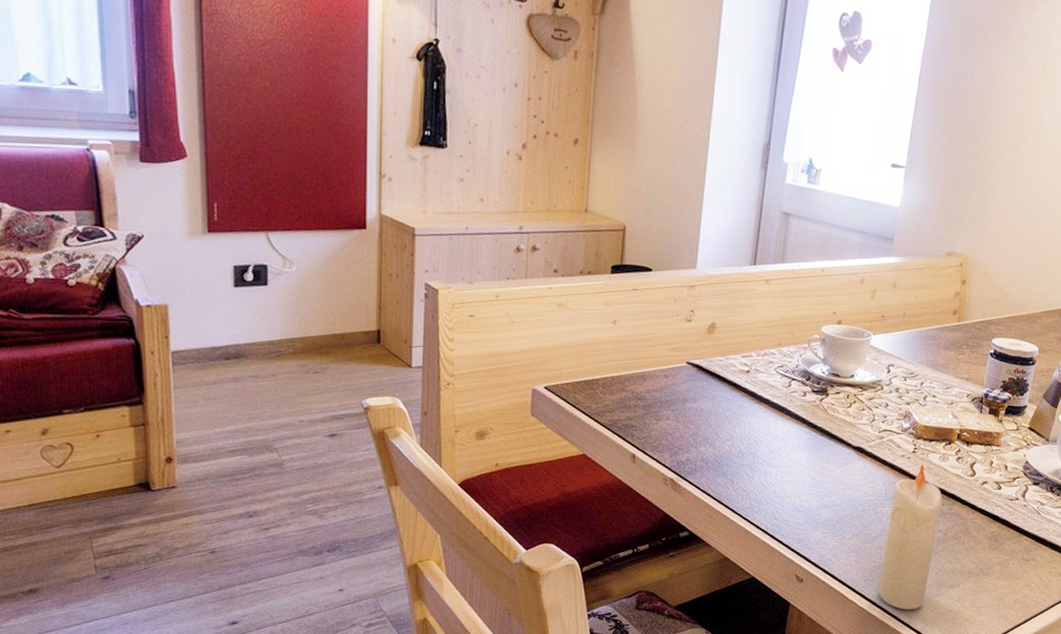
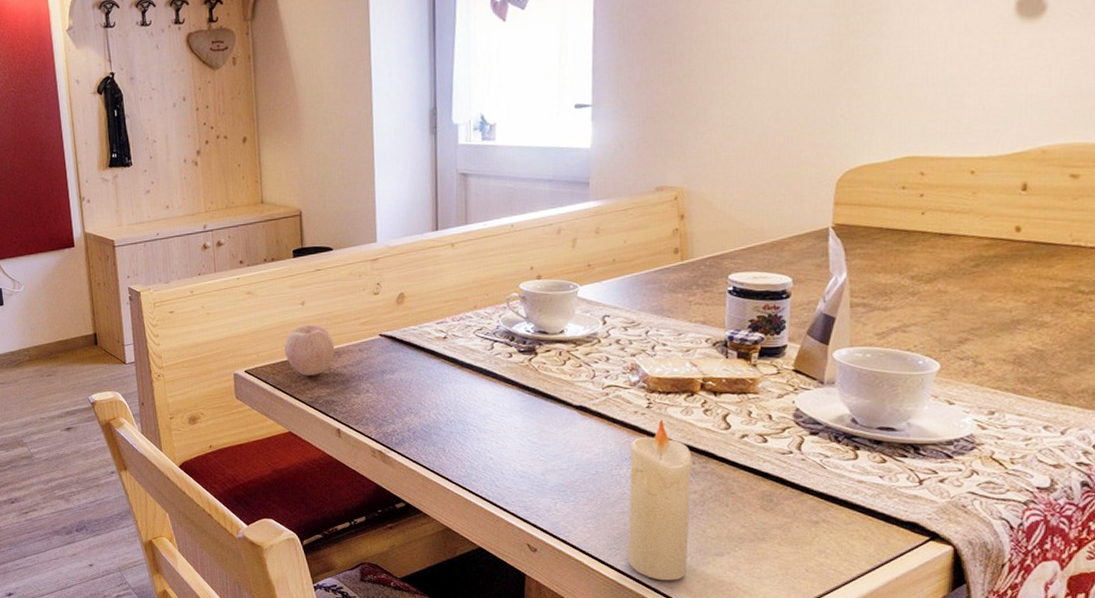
apple: none [589,345,641,398] -> present [284,325,335,376]

